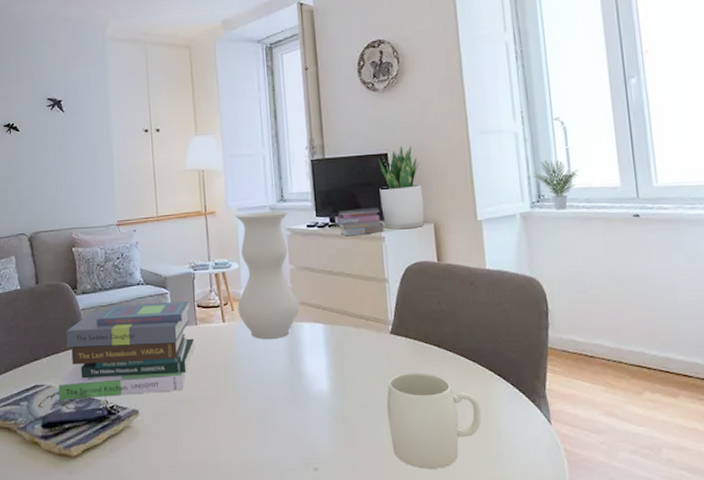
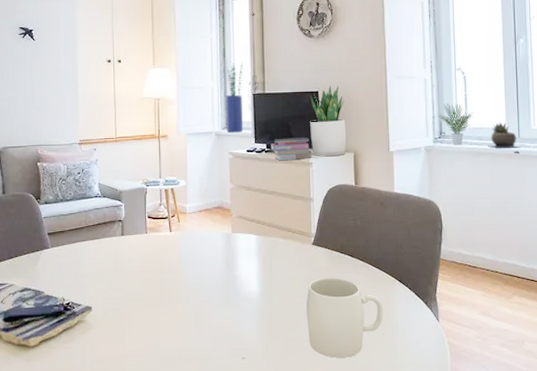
books: present [59,301,195,401] -> none [20,213,144,298]
vase: present [235,211,300,339] -> none [183,137,237,247]
vase: none [279,123,302,207] -> present [226,62,244,134]
succulent plant: none [599,179,640,212] -> present [488,122,520,148]

